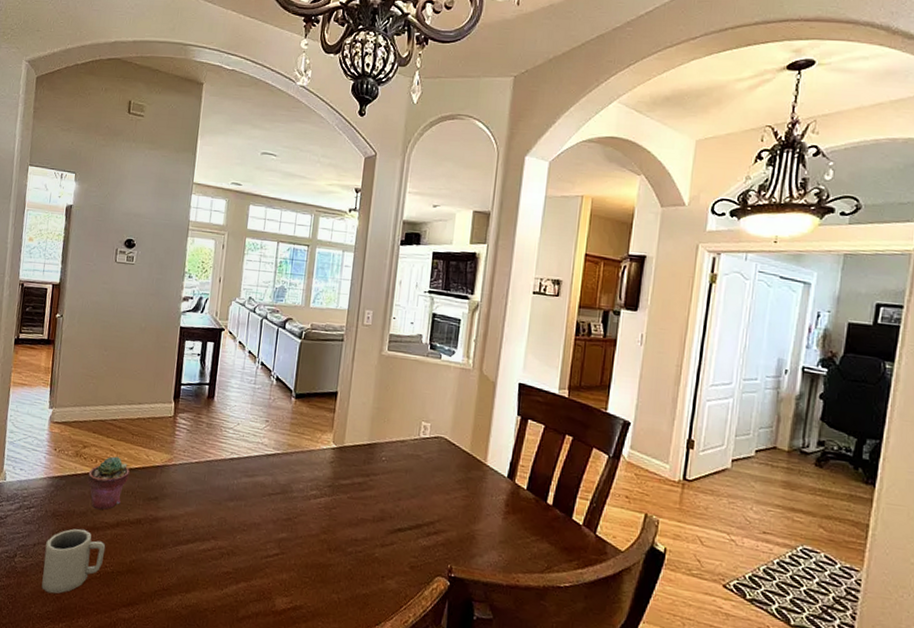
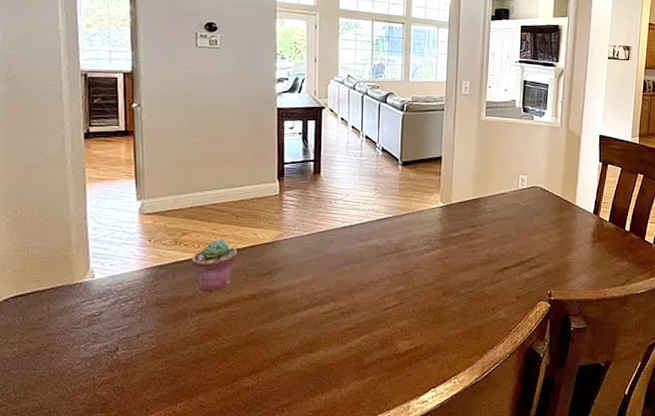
cup: present [41,528,106,594] -> none [151,312,220,378]

